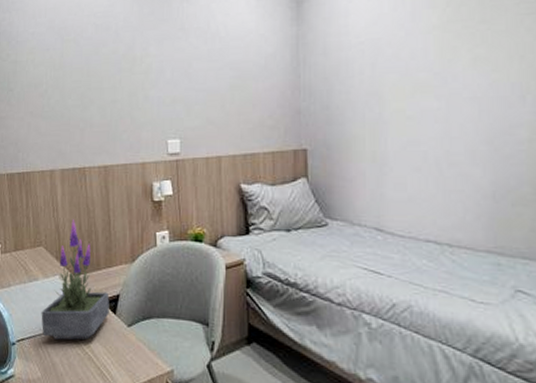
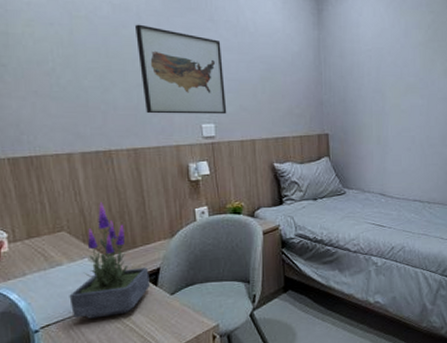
wall art: none [113,41,193,130] -> present [136,24,227,115]

